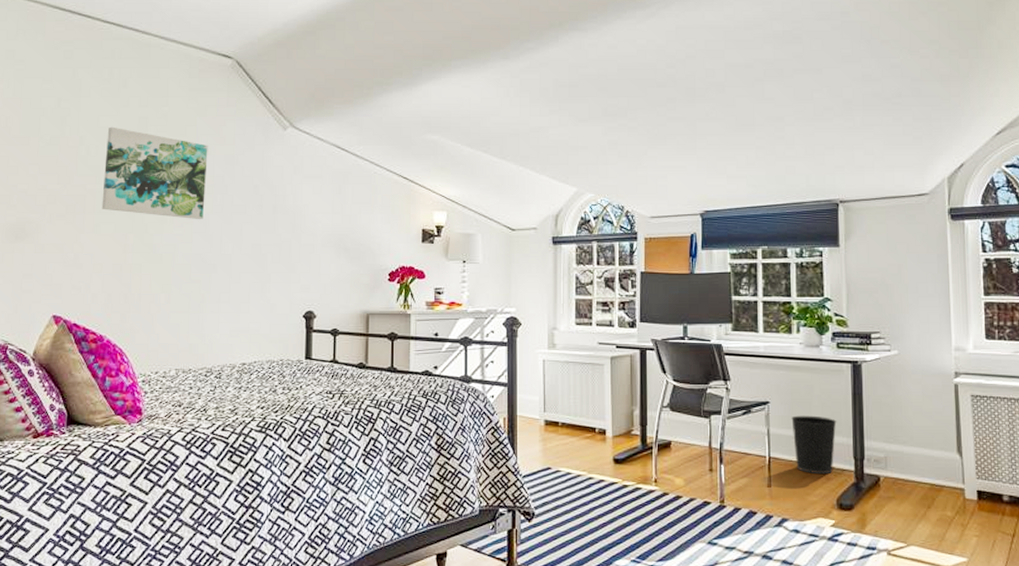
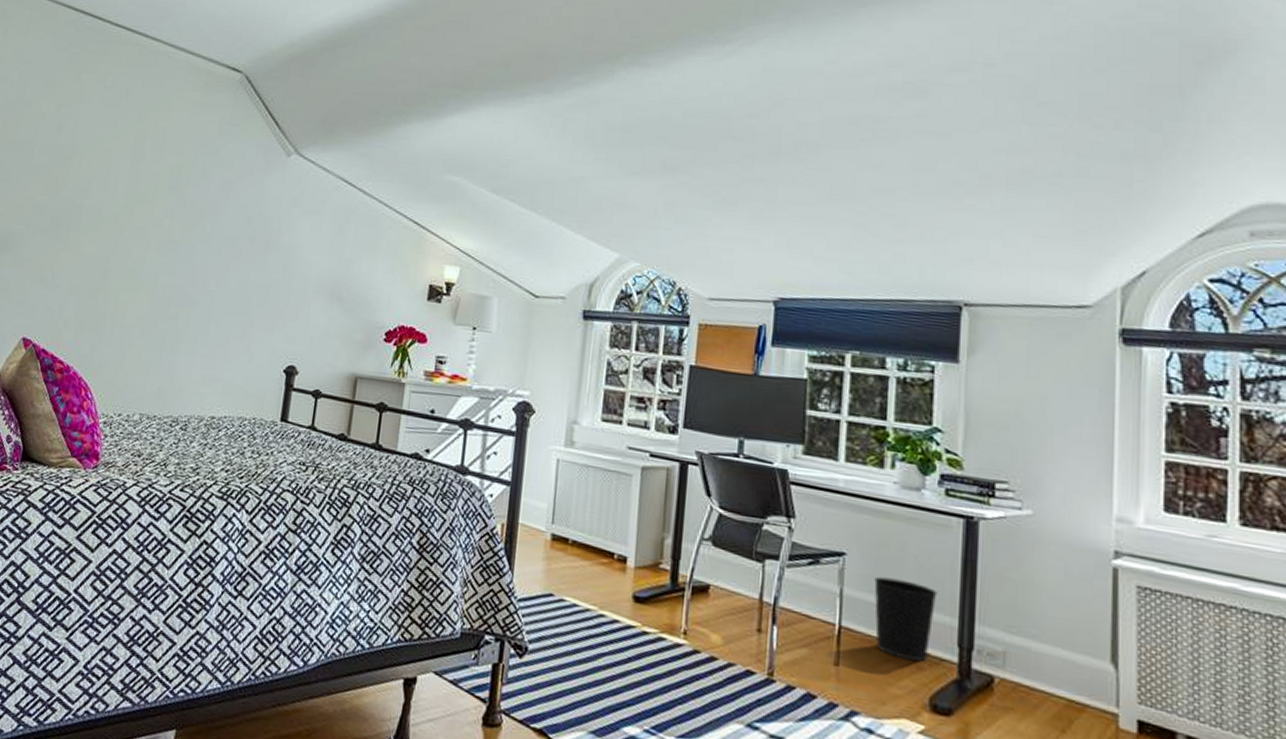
wall art: present [101,126,208,219] -> none [86,138,205,248]

